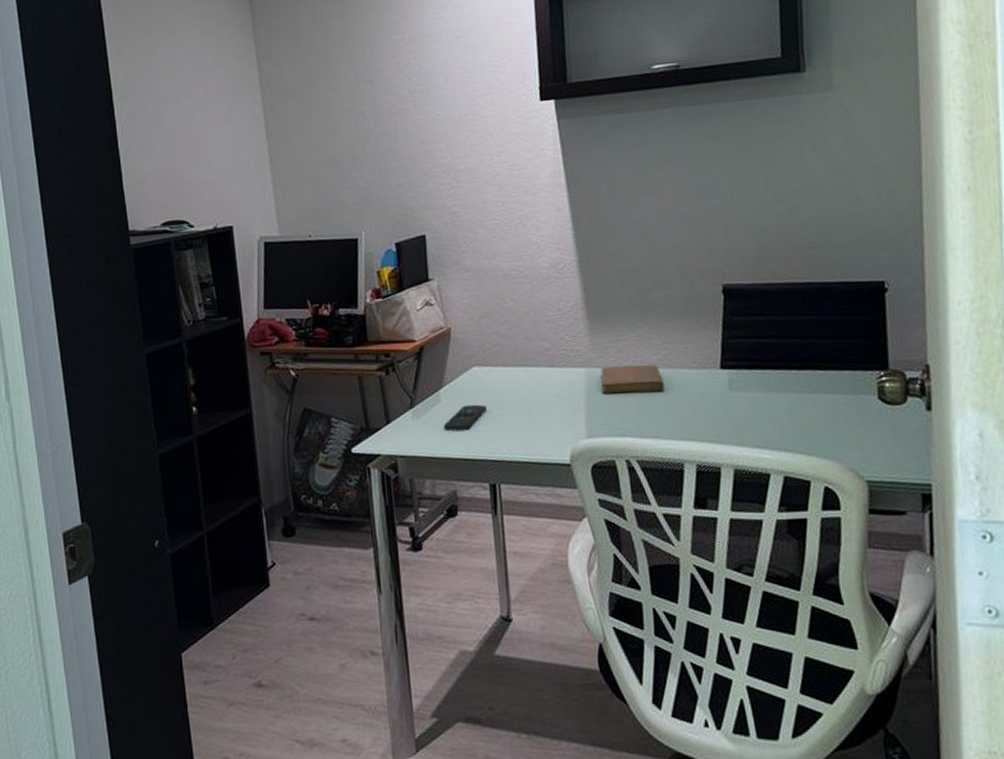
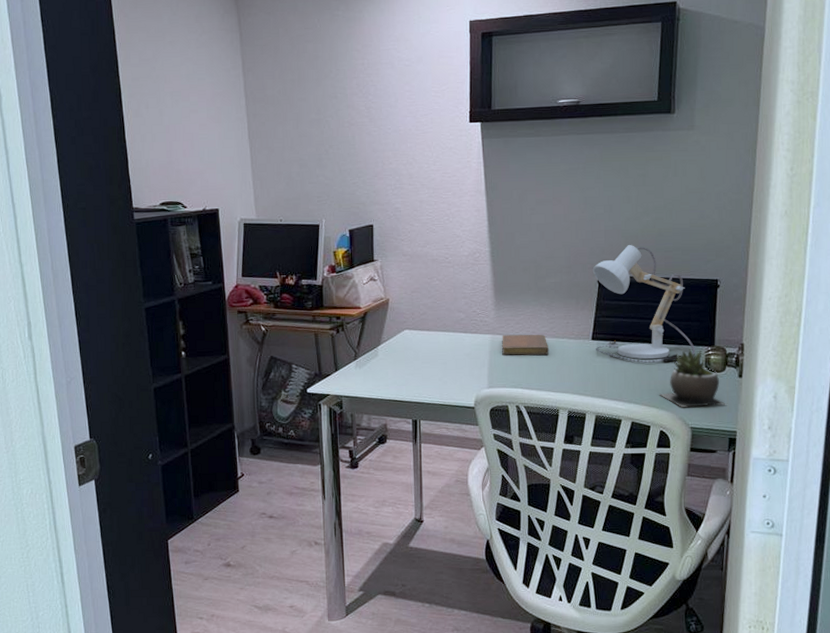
remote control: present [443,404,487,432] -> none [379,359,413,379]
desk lamp: none [713,242,864,397] -> present [592,245,696,363]
succulent plant: none [818,374,914,454] -> present [658,348,727,407]

